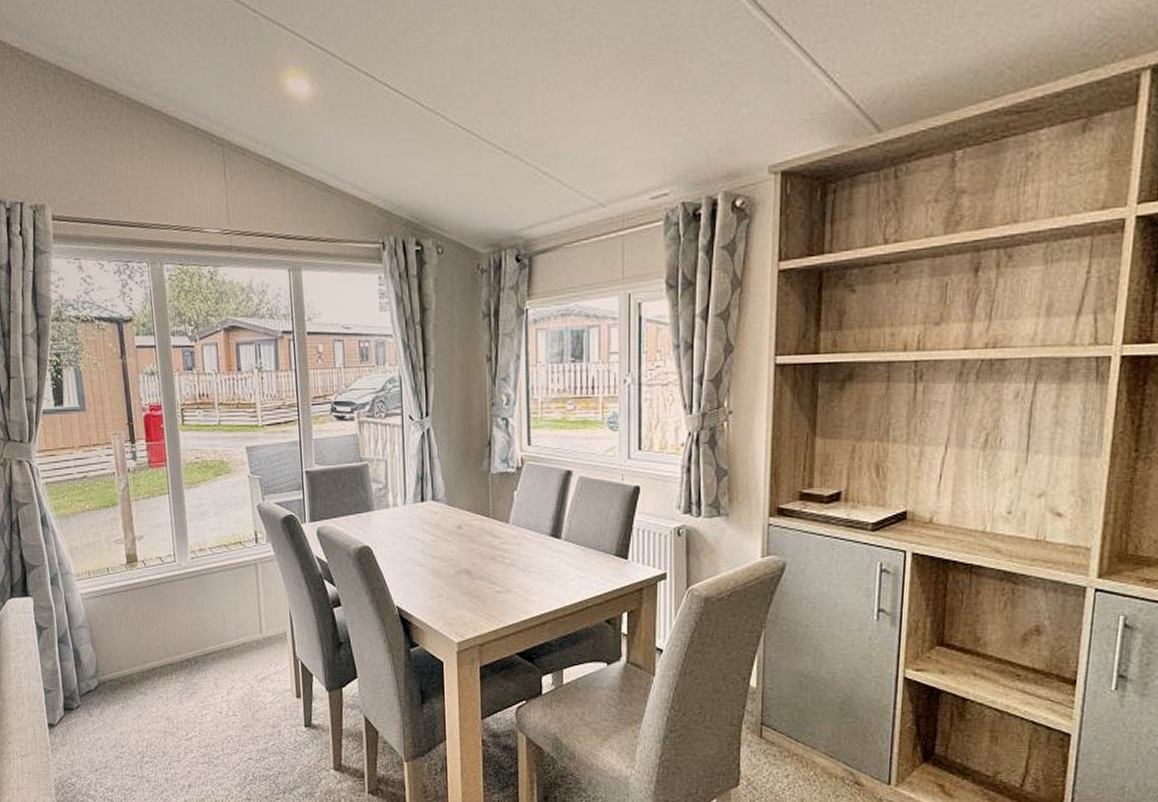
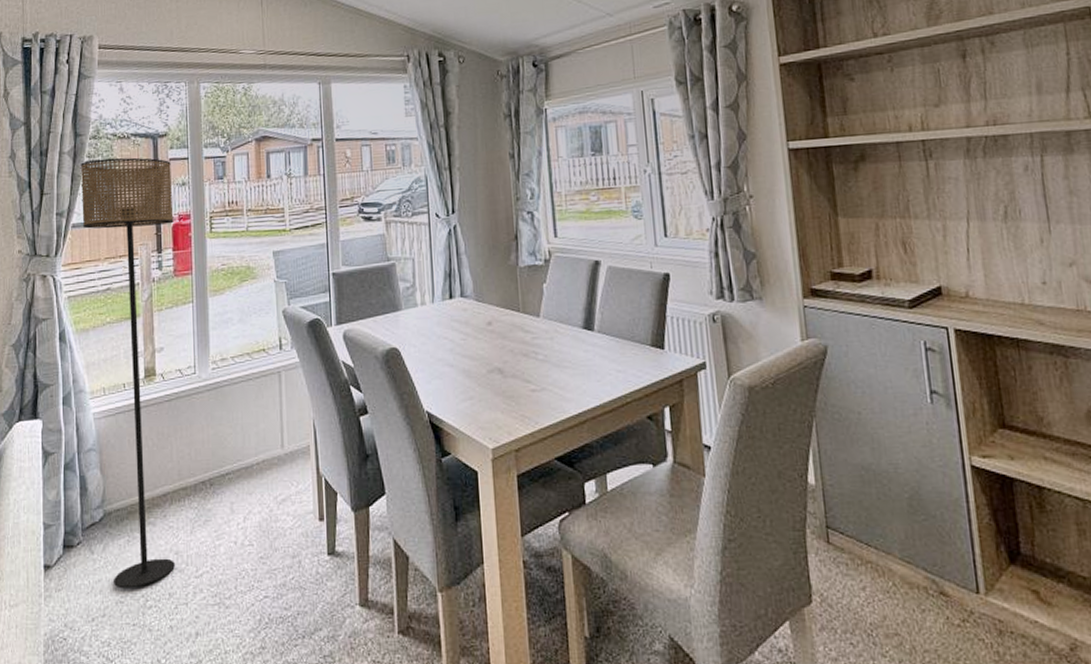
floor lamp: none [46,342,167,747] -> present [81,157,175,589]

